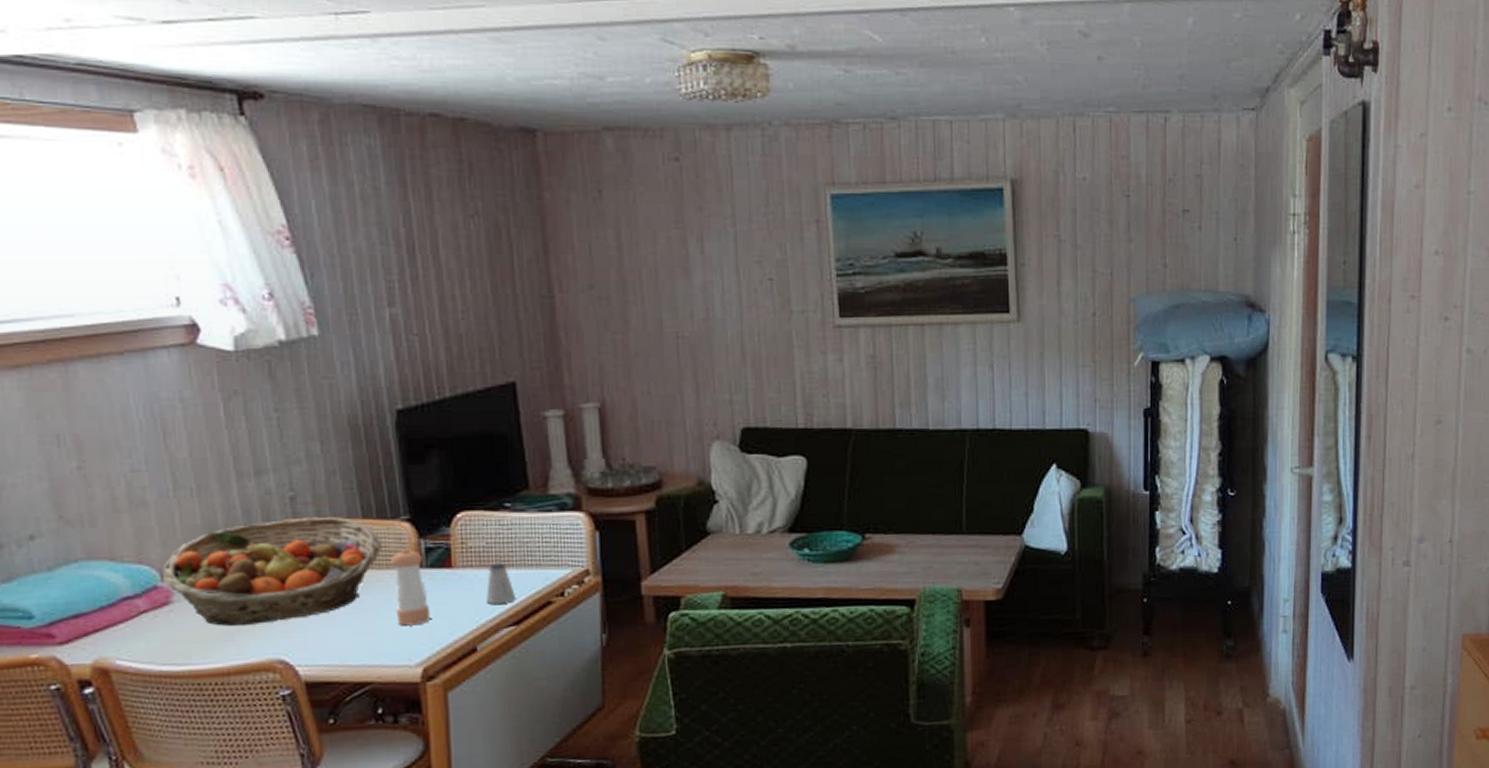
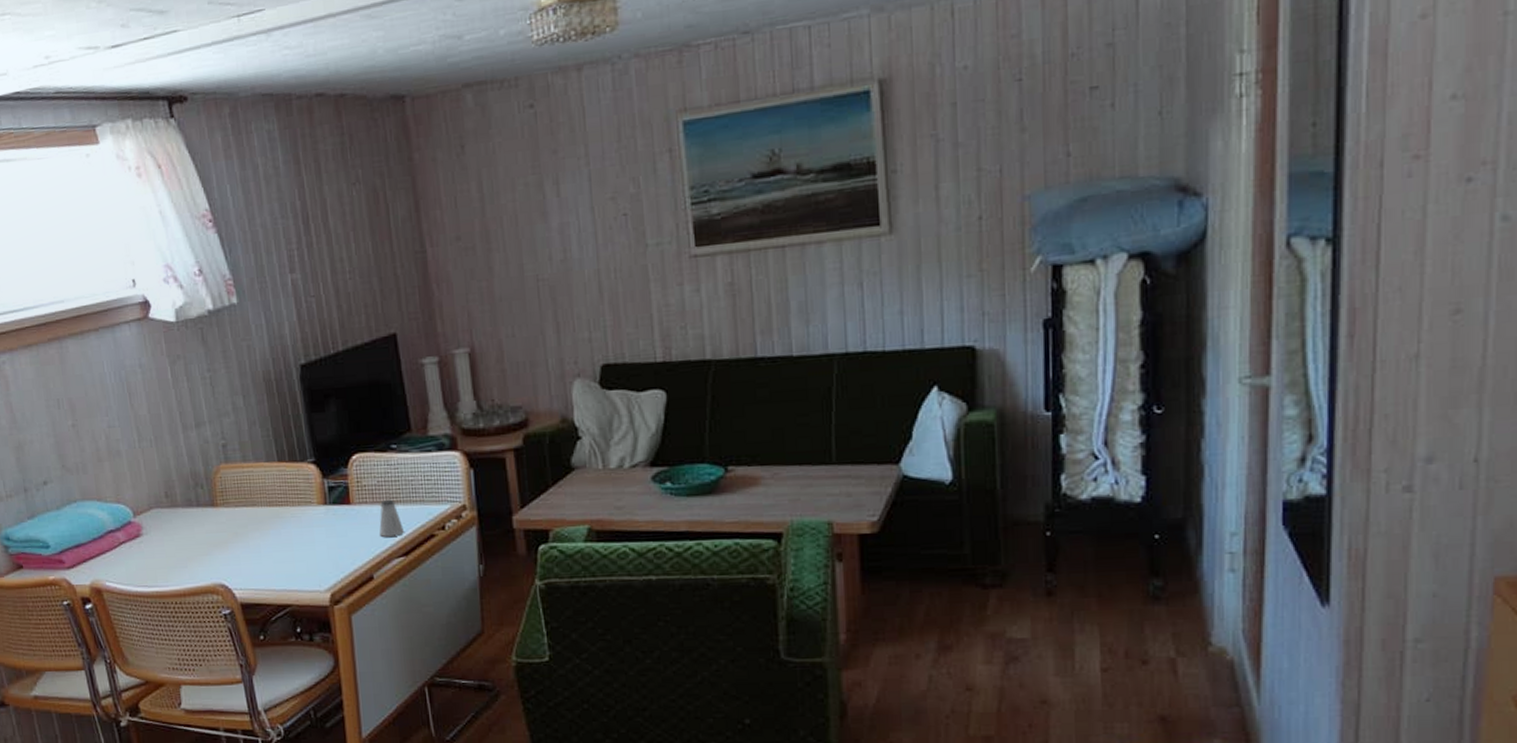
fruit basket: present [161,517,381,626] -> none [134,461,294,555]
pepper shaker: present [390,549,431,626] -> none [301,488,335,556]

